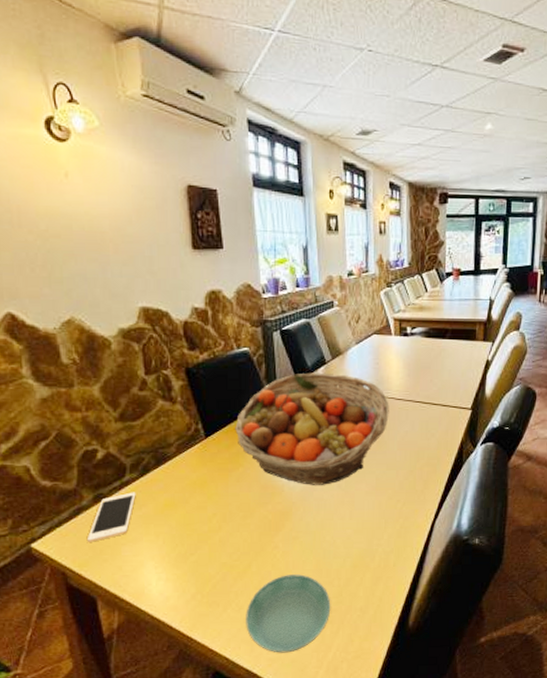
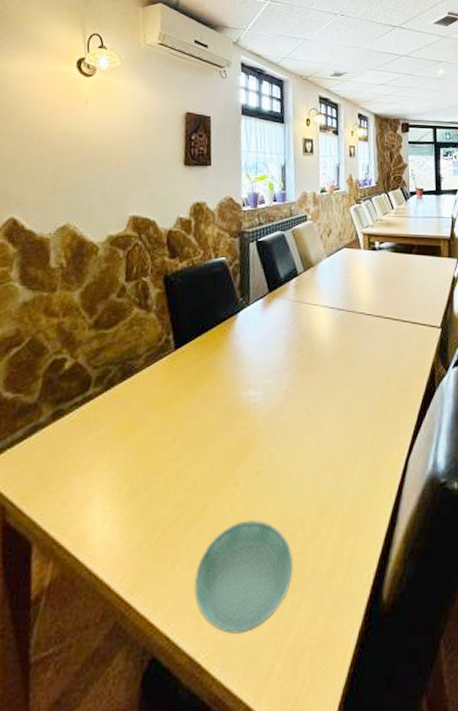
cell phone: present [86,492,136,542] -> none [36,408,97,468]
fruit basket: present [235,372,389,485] -> none [205,284,359,408]

